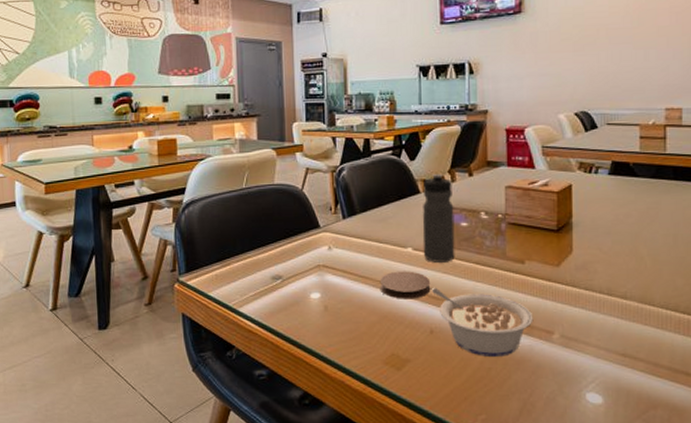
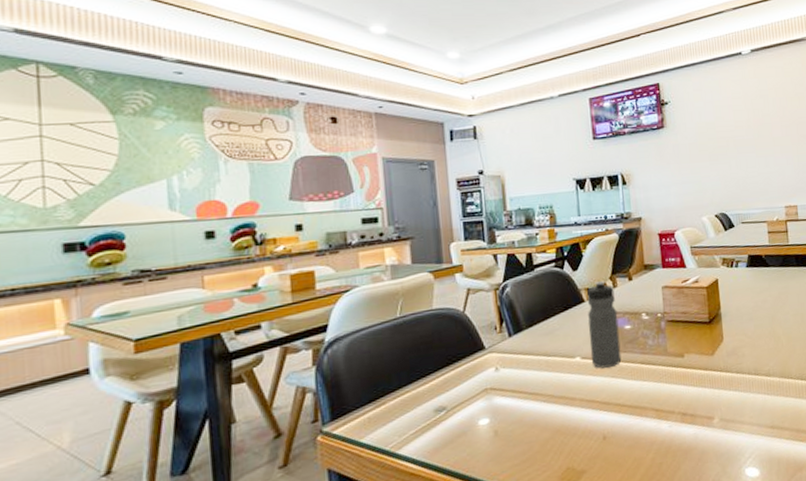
coaster: present [379,271,431,299] -> none [550,380,601,411]
legume: present [431,288,534,357] -> none [601,391,696,453]

